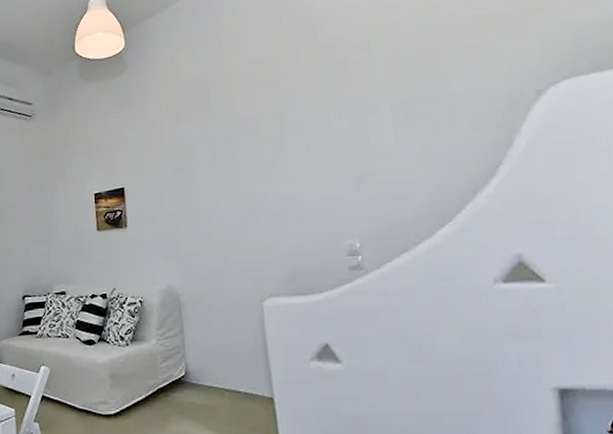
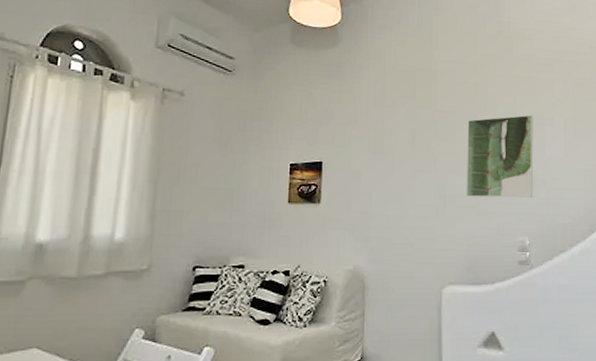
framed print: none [271,104,359,204] -> present [466,115,534,198]

